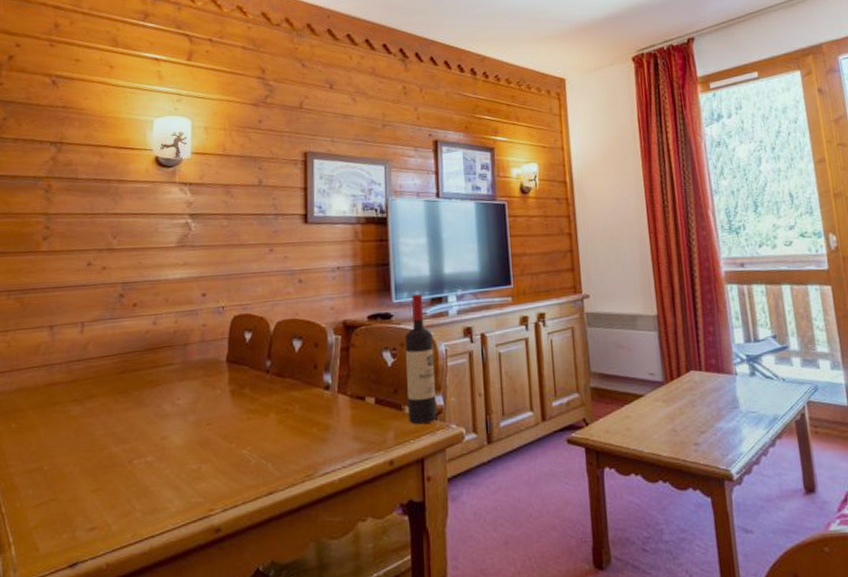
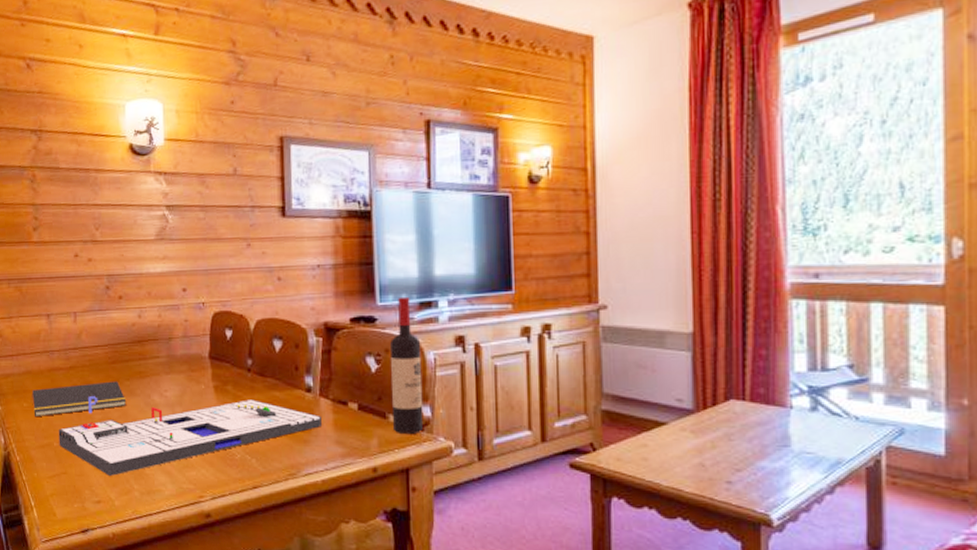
notepad: none [21,392,134,439] -> present [30,381,127,418]
board game: none [50,401,339,497] -> present [58,396,322,476]

